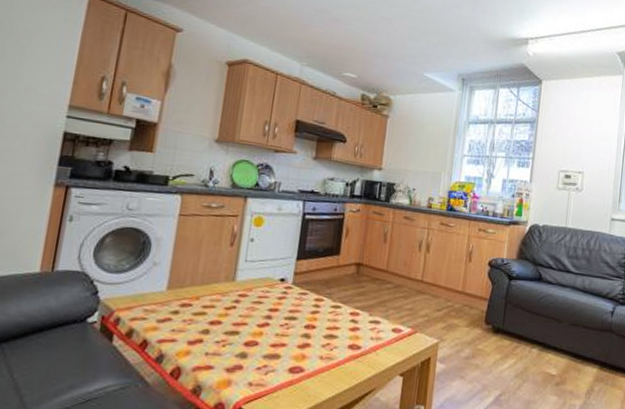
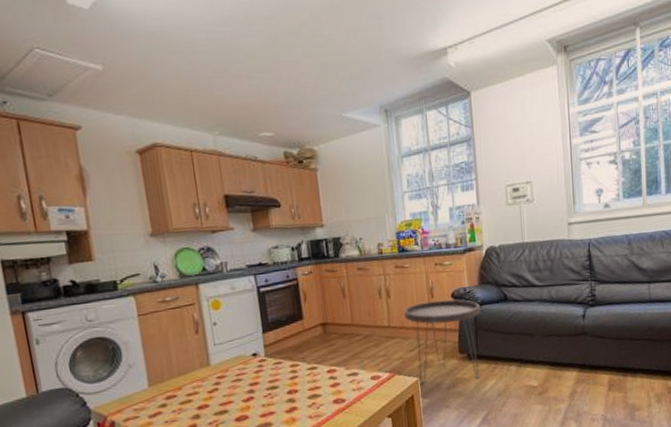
side table: none [439,264,514,354] -> present [404,299,480,384]

